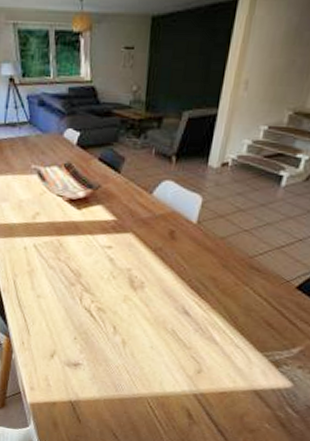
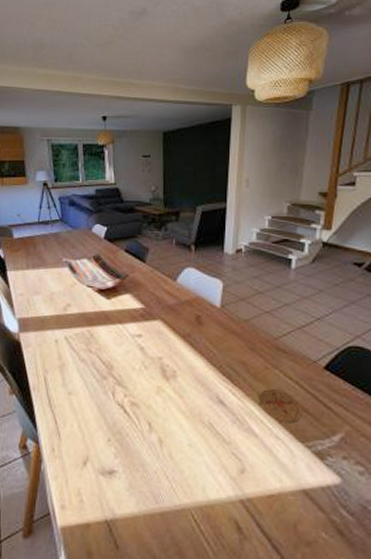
coaster: none [224,303,266,334] -> present [259,389,301,422]

